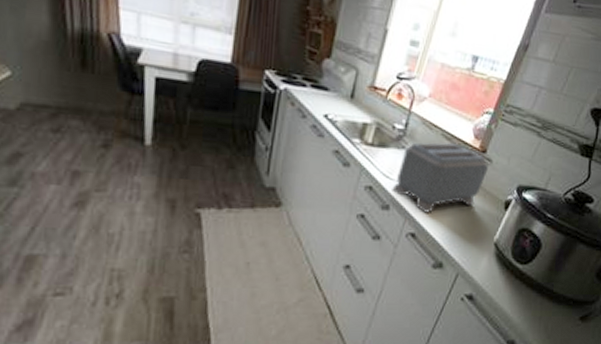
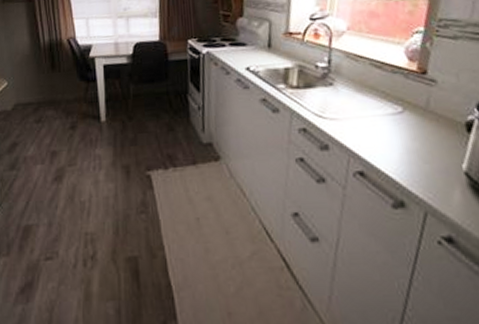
toaster: present [392,142,488,213] -> none [327,69,434,148]

